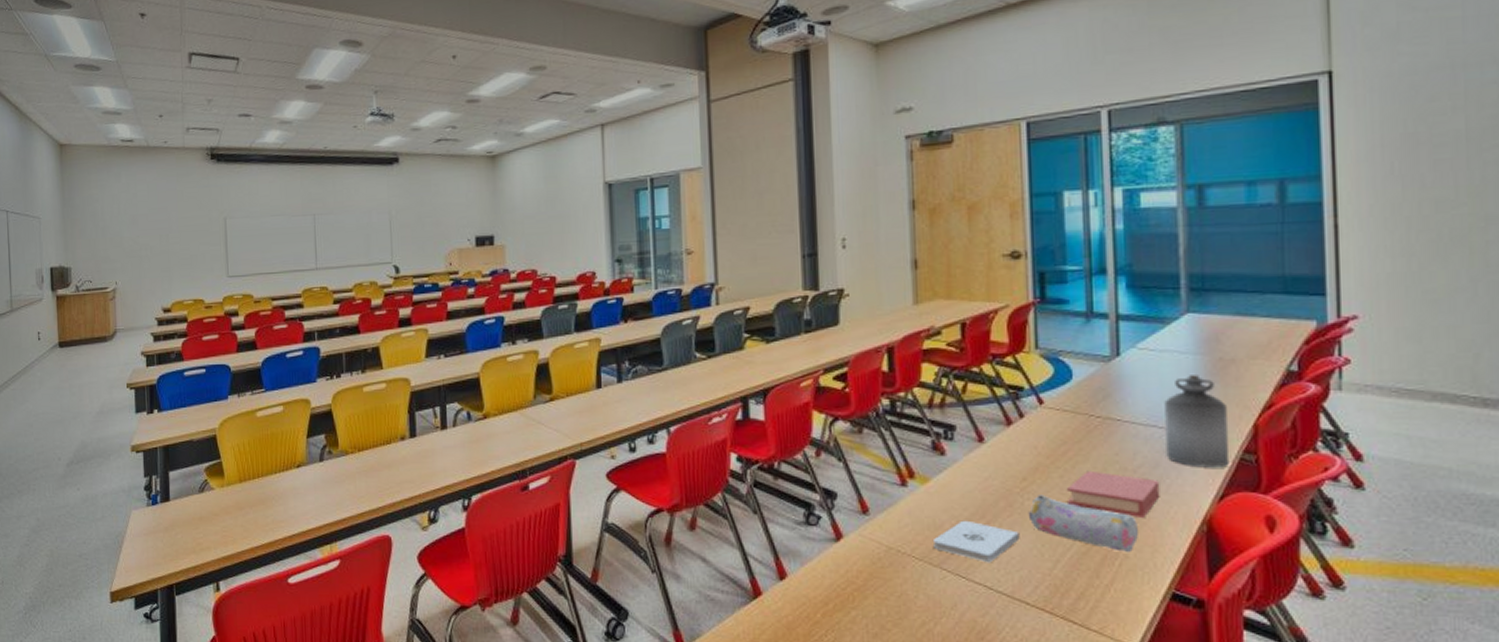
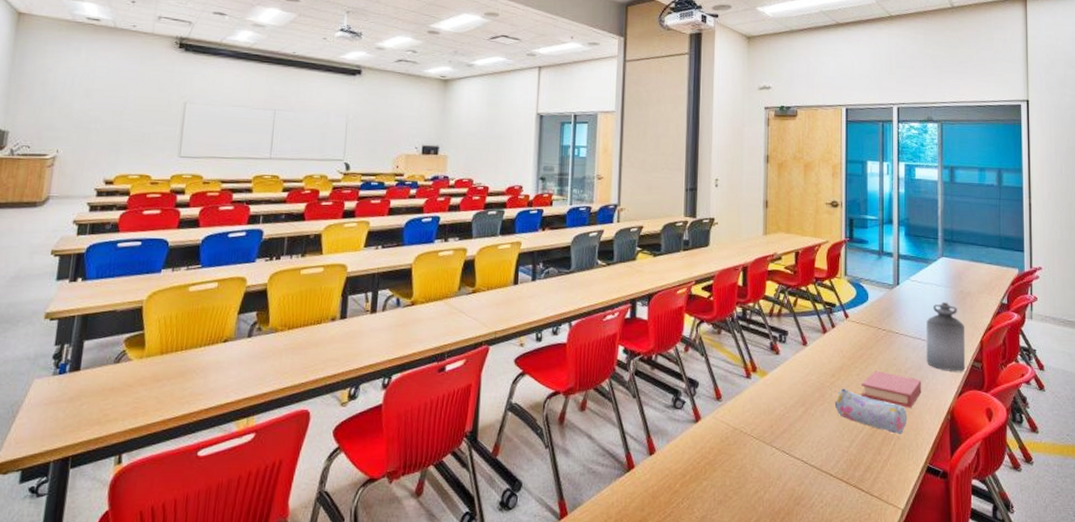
notepad: present [932,520,1020,563] -> none [766,407,828,442]

